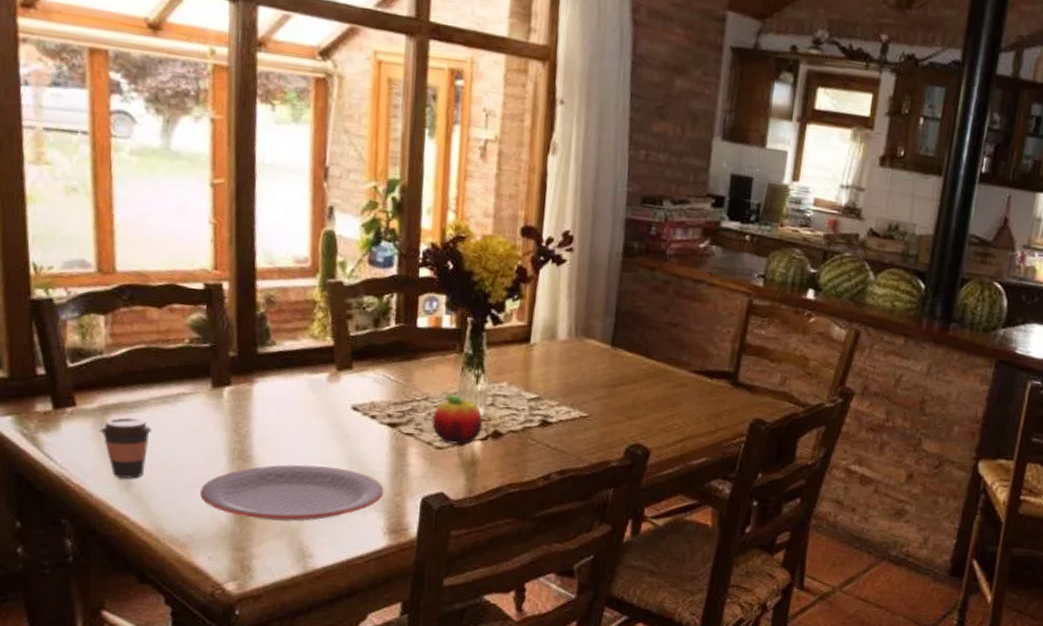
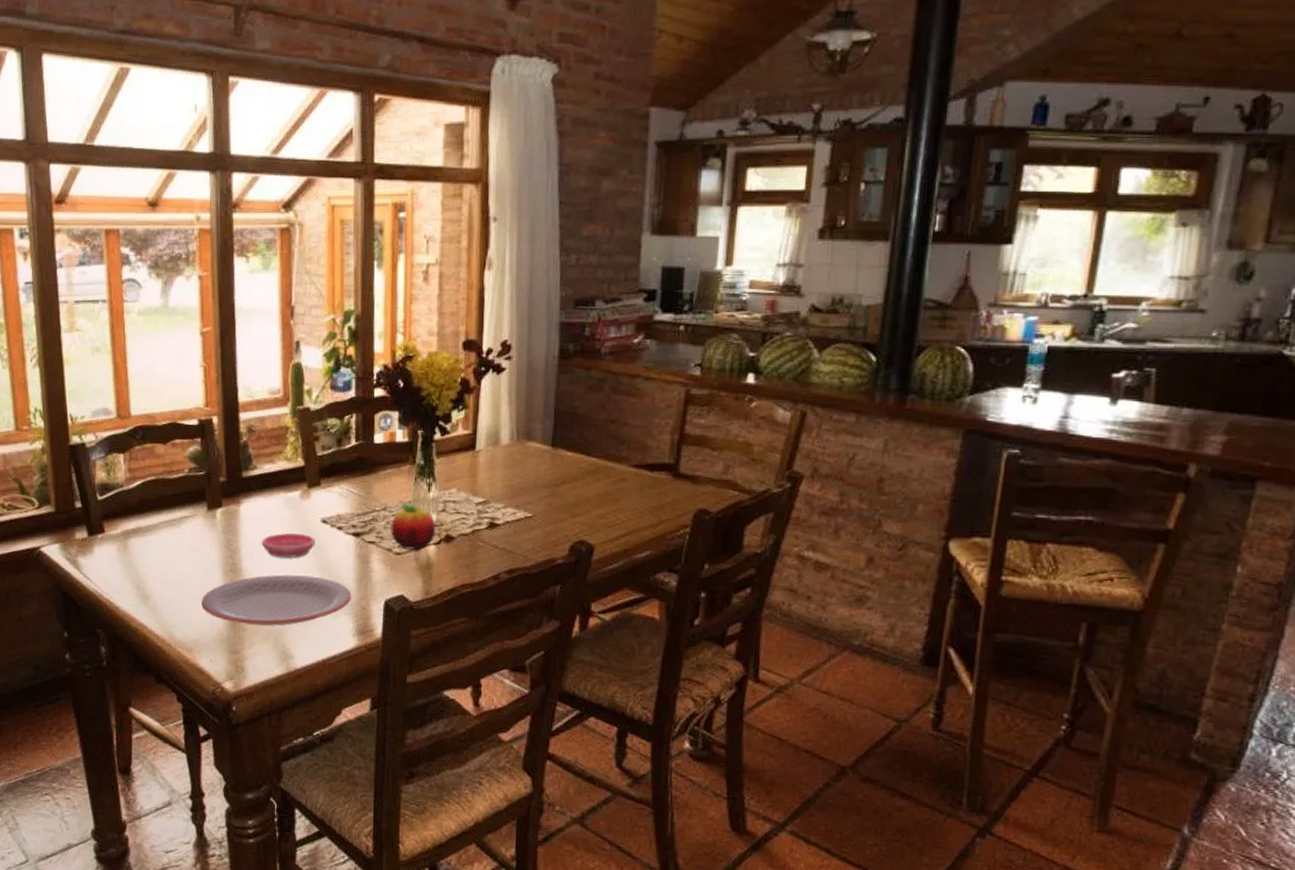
coffee cup: present [100,417,152,479] -> none [123,540,162,593]
saucer: none [278,419,344,447] -> present [261,533,315,558]

